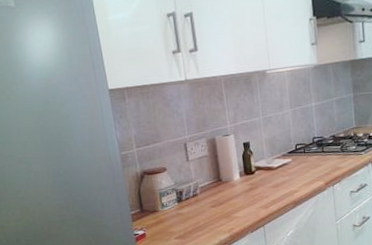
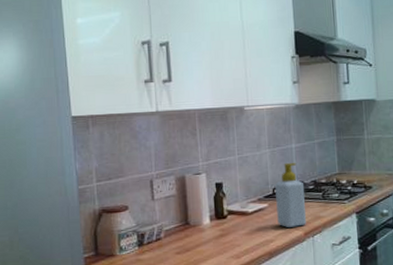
soap bottle: none [297,119,327,179] -> present [275,162,306,227]

